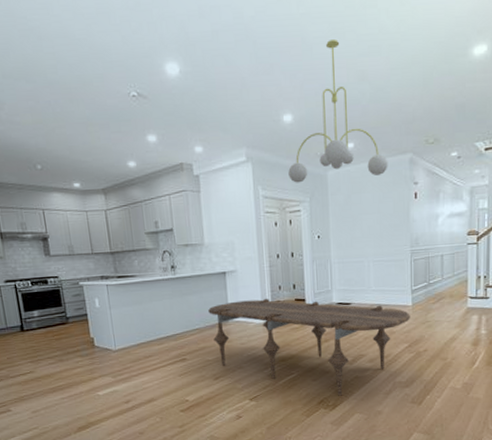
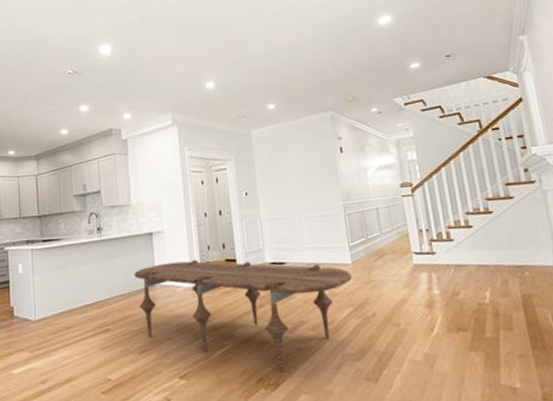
chandelier: present [288,38,388,183] -> none [213,18,311,143]

